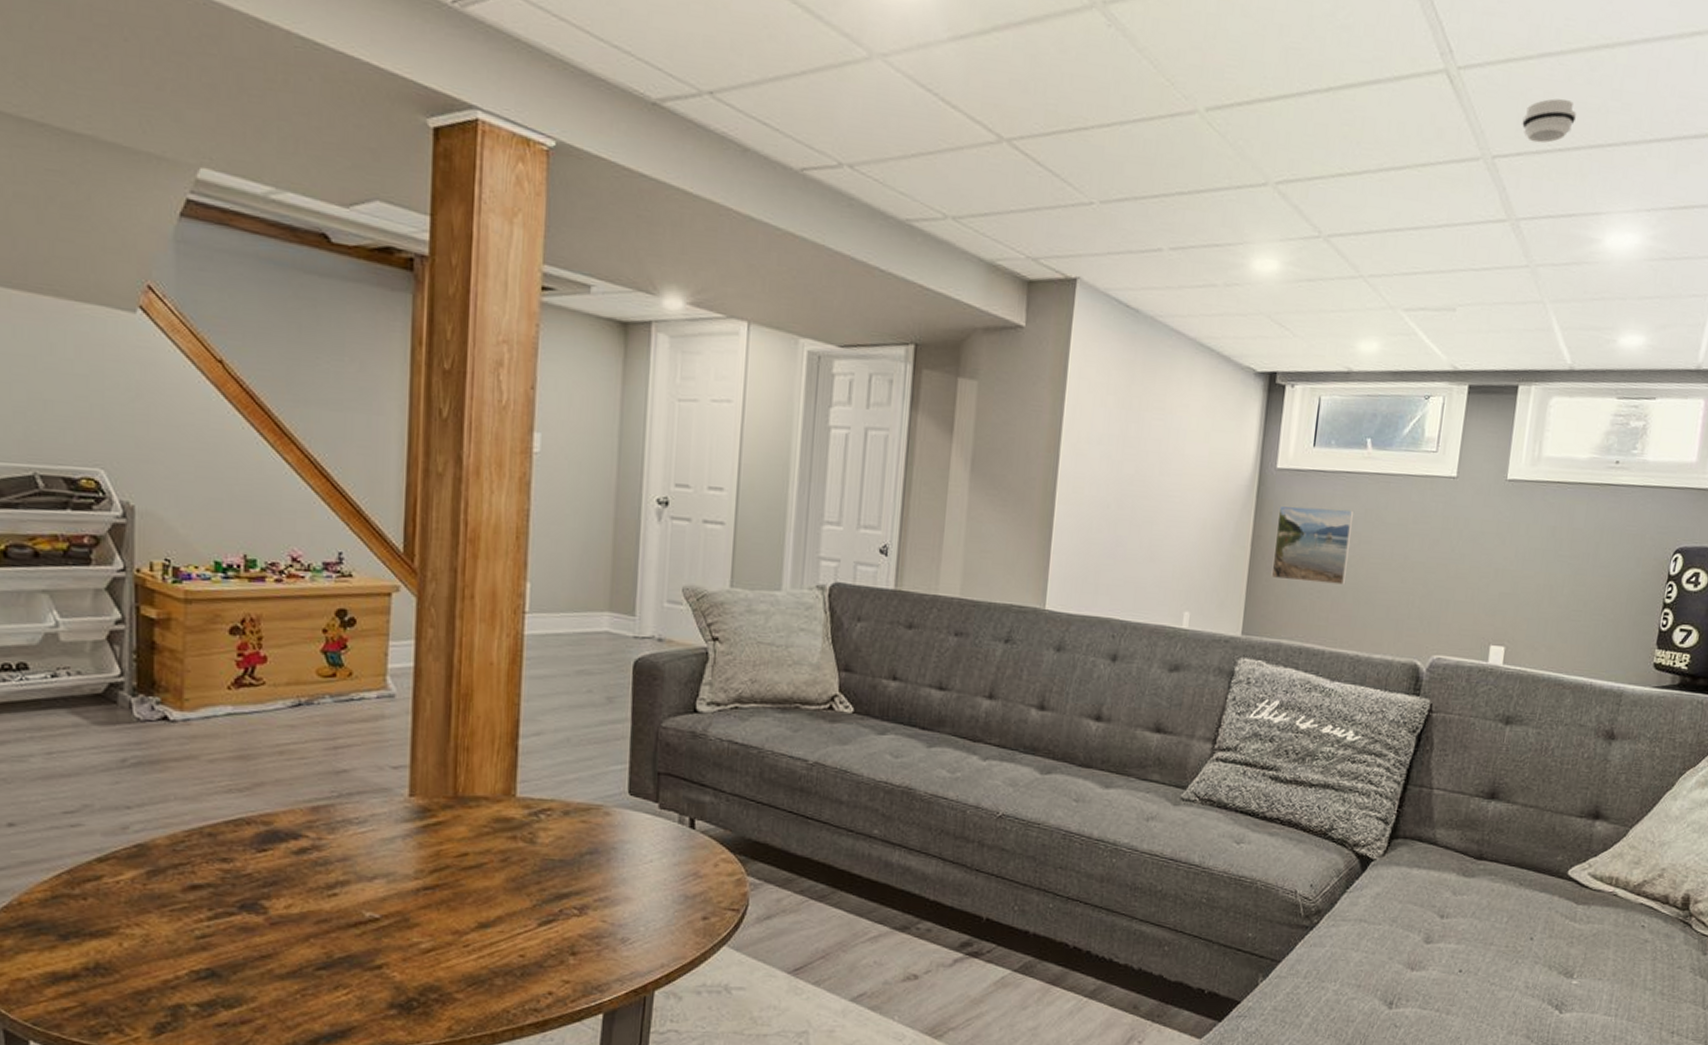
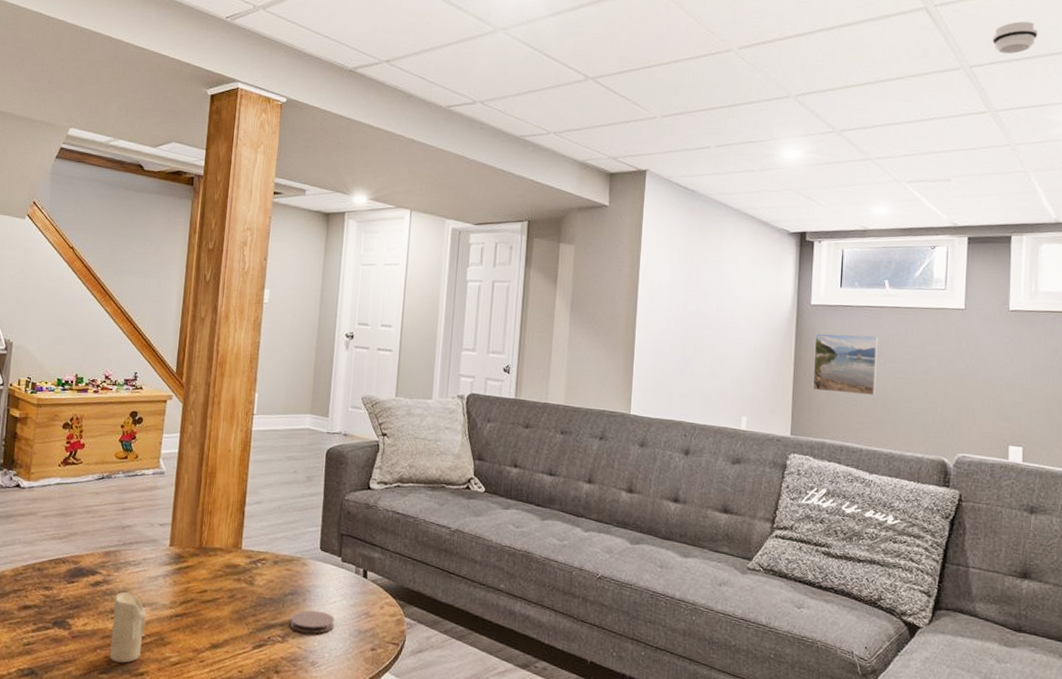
candle: none [328,861,380,954] -> present [109,592,146,663]
coaster: none [589,872,651,903] -> present [289,610,334,634]

